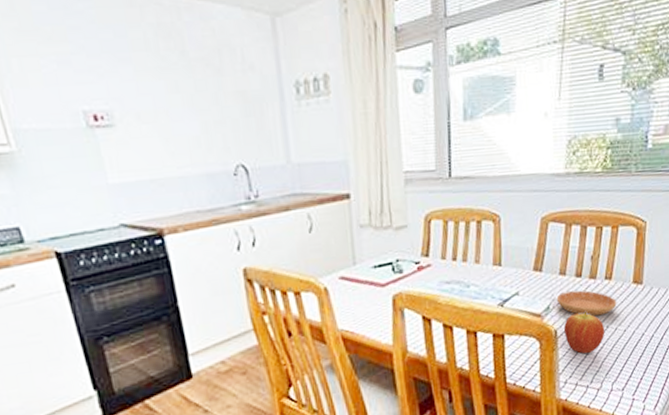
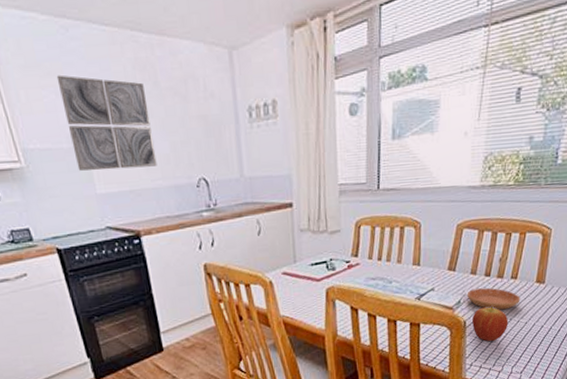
wall art: none [59,41,185,156] -> present [56,75,157,171]

